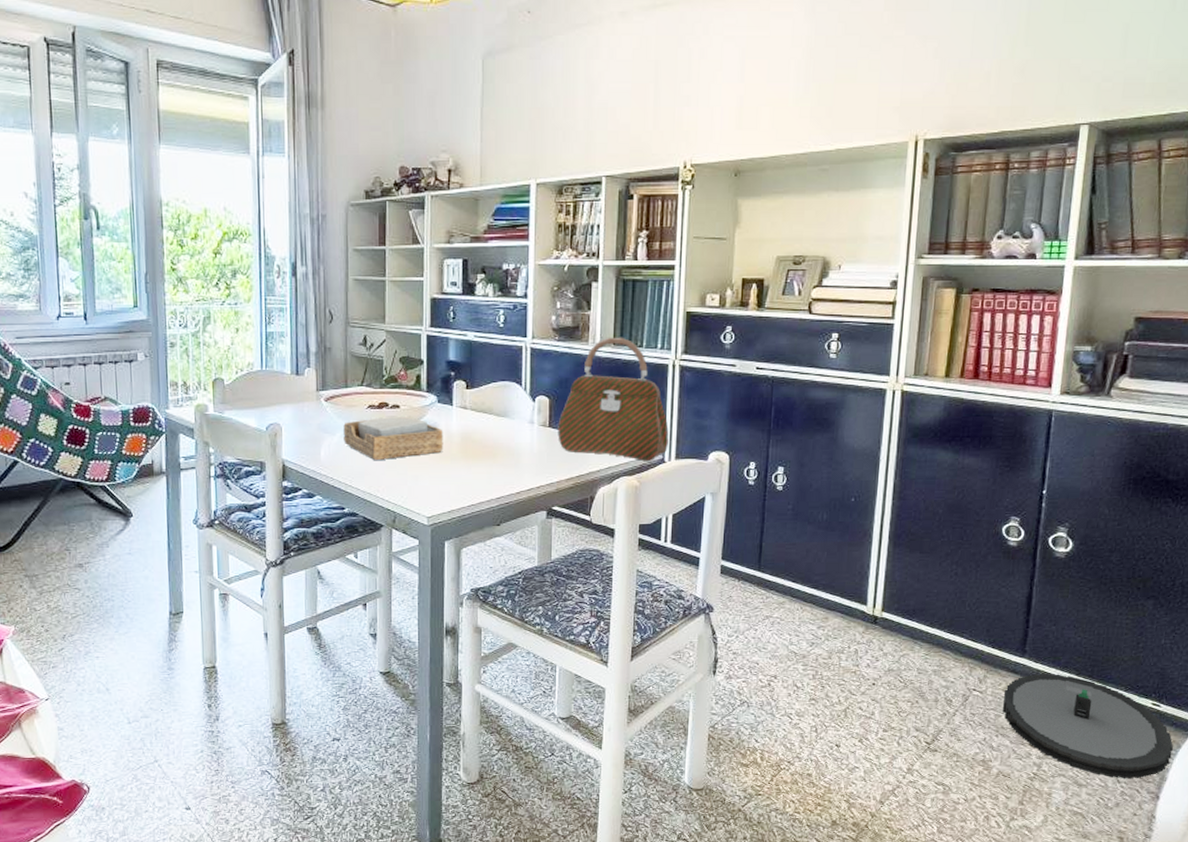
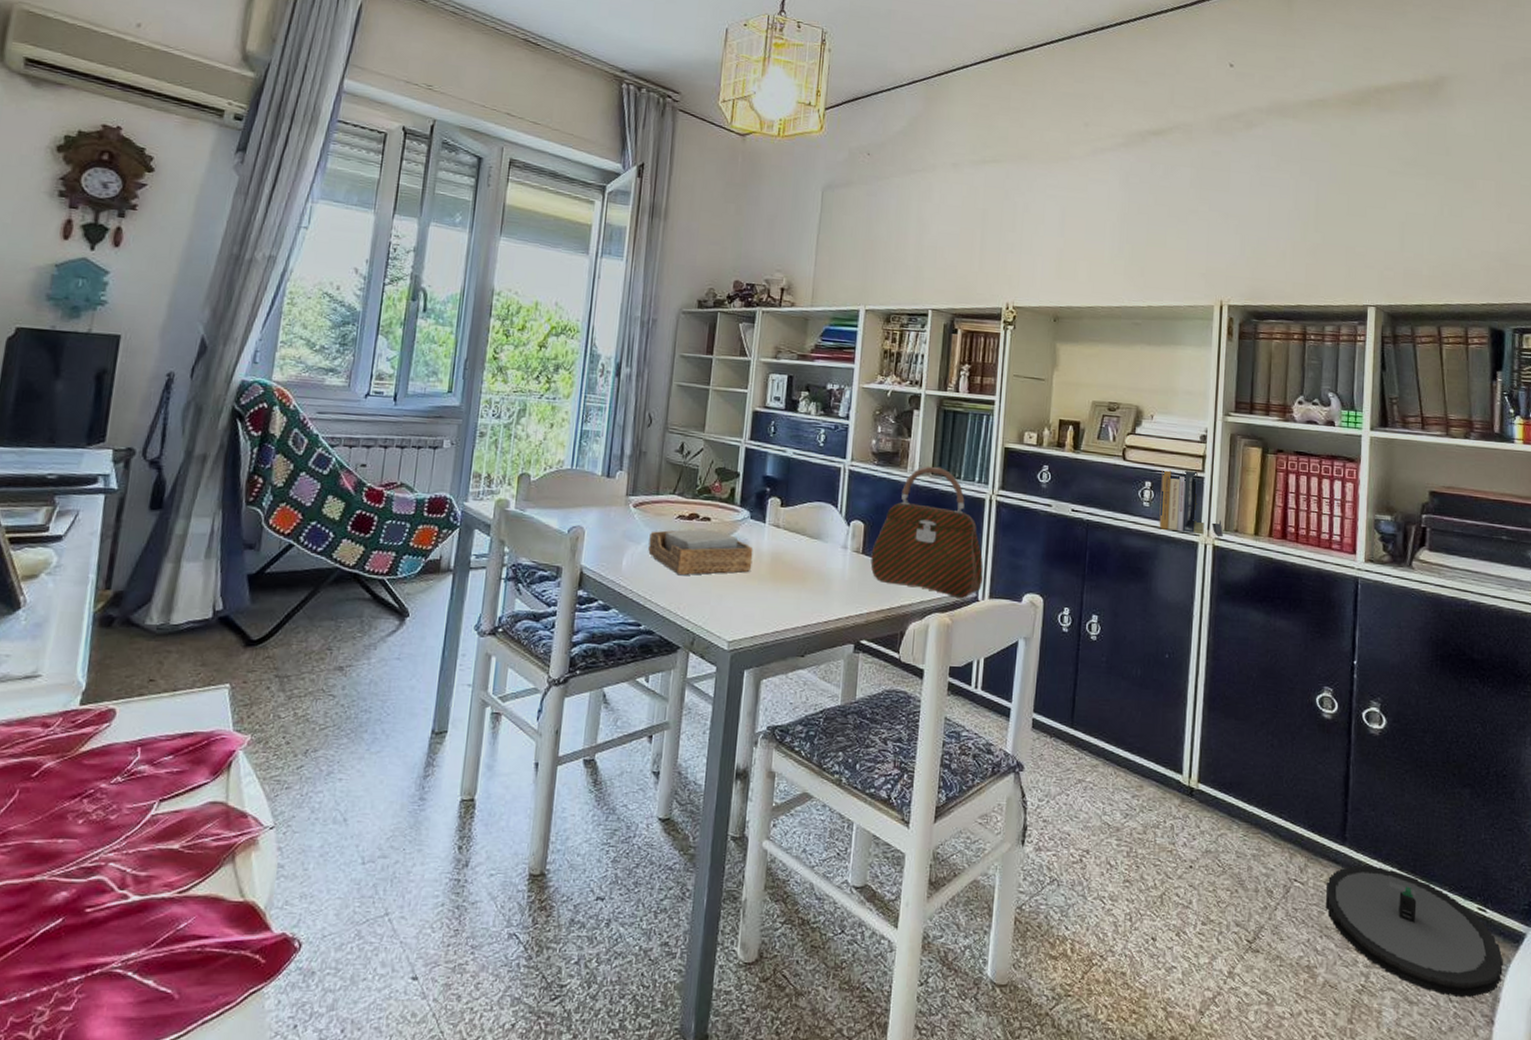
books: none [846,317,912,383] -> present [1159,468,1223,538]

